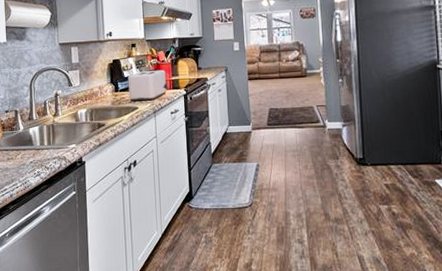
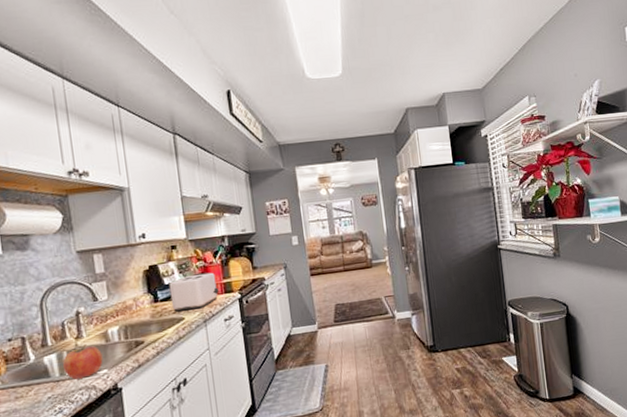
fruit: none [42,121,73,150] -> present [62,344,103,380]

